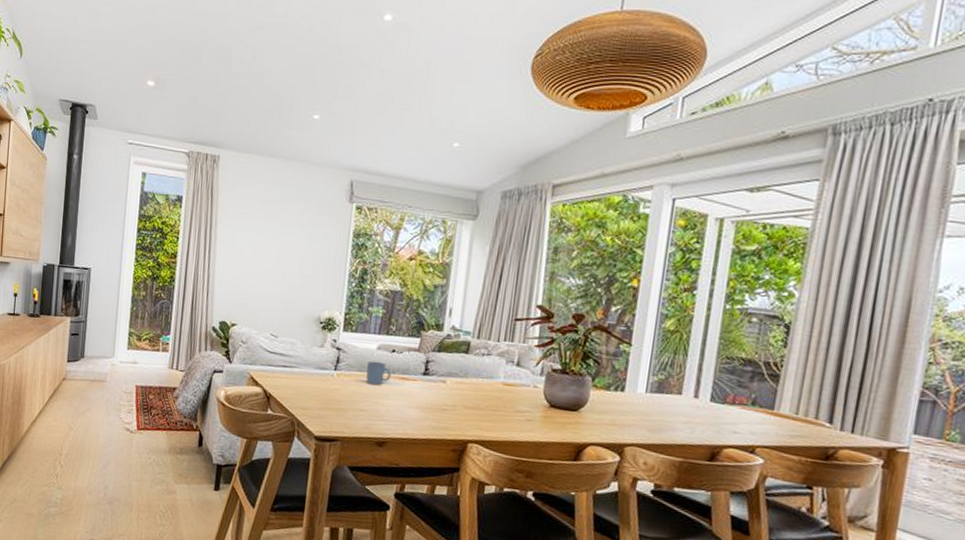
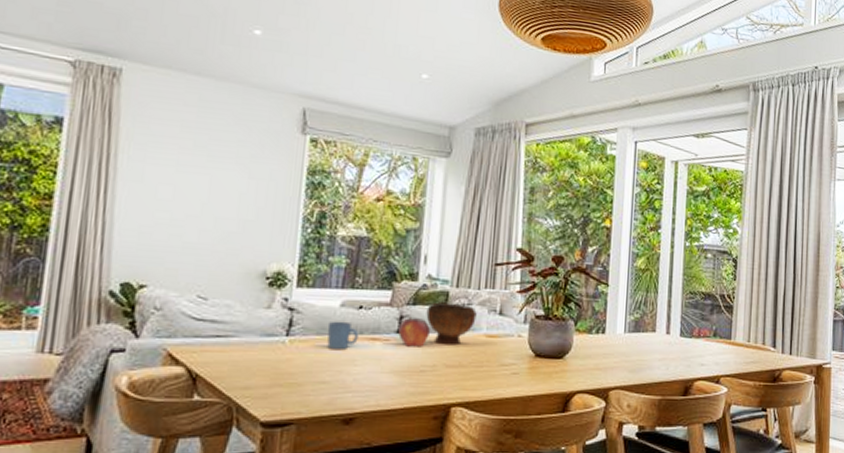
fruit: none [424,361,452,389] -> present [398,316,430,347]
bowl: none [449,350,495,390] -> present [426,302,477,346]

